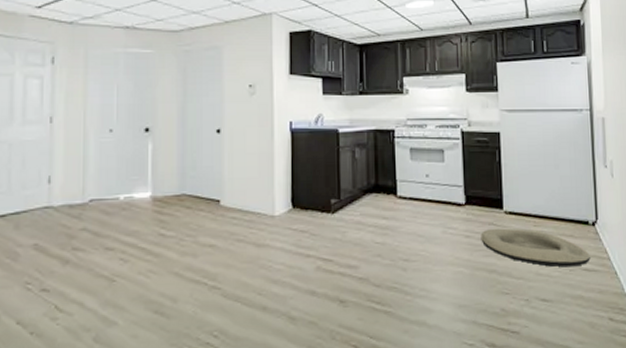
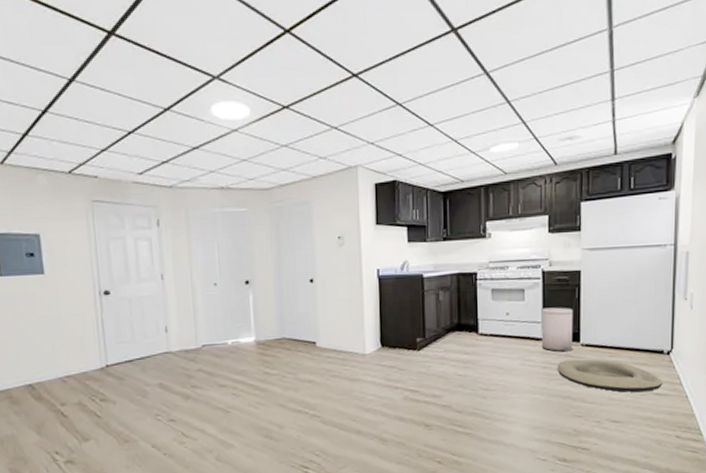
pedal bin: none [462,170,496,220] -> present [541,307,573,352]

